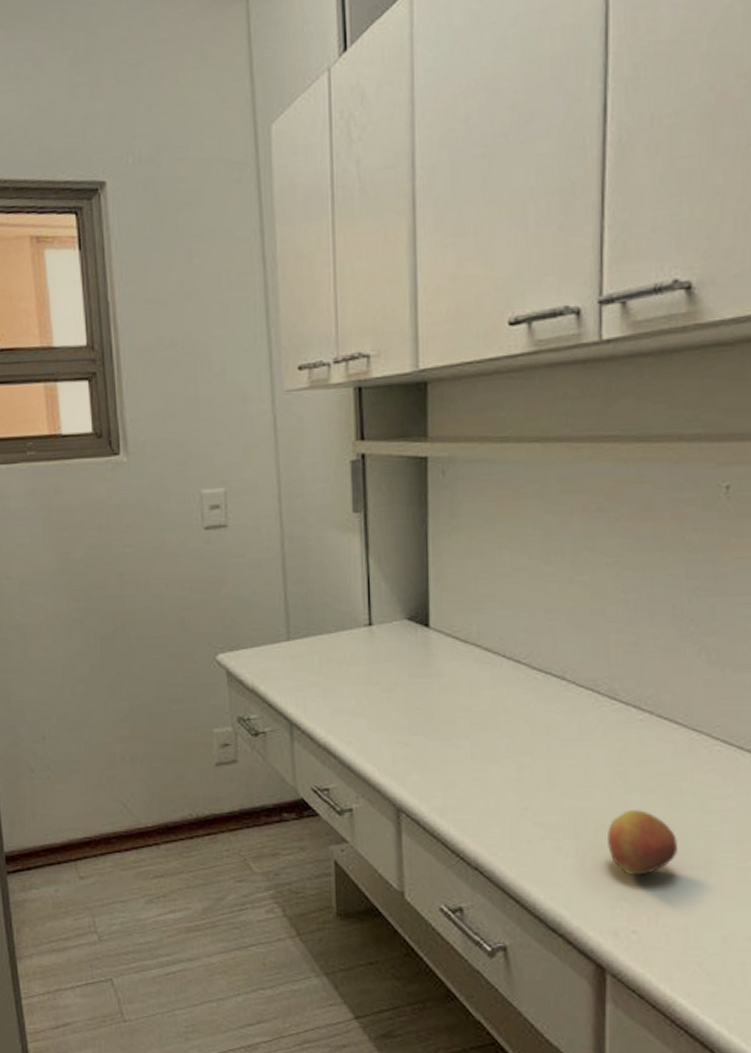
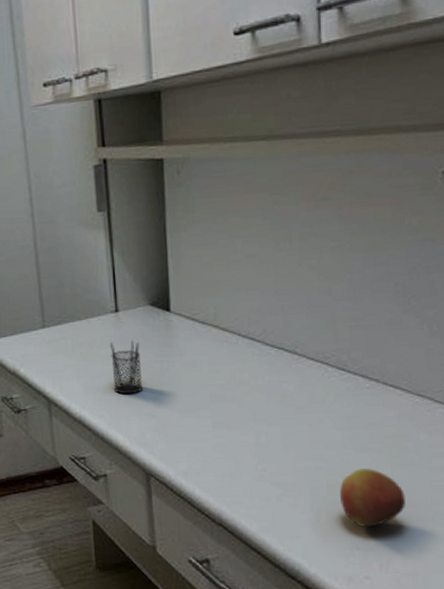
pencil holder: none [362,658,397,719] -> present [110,340,143,395]

